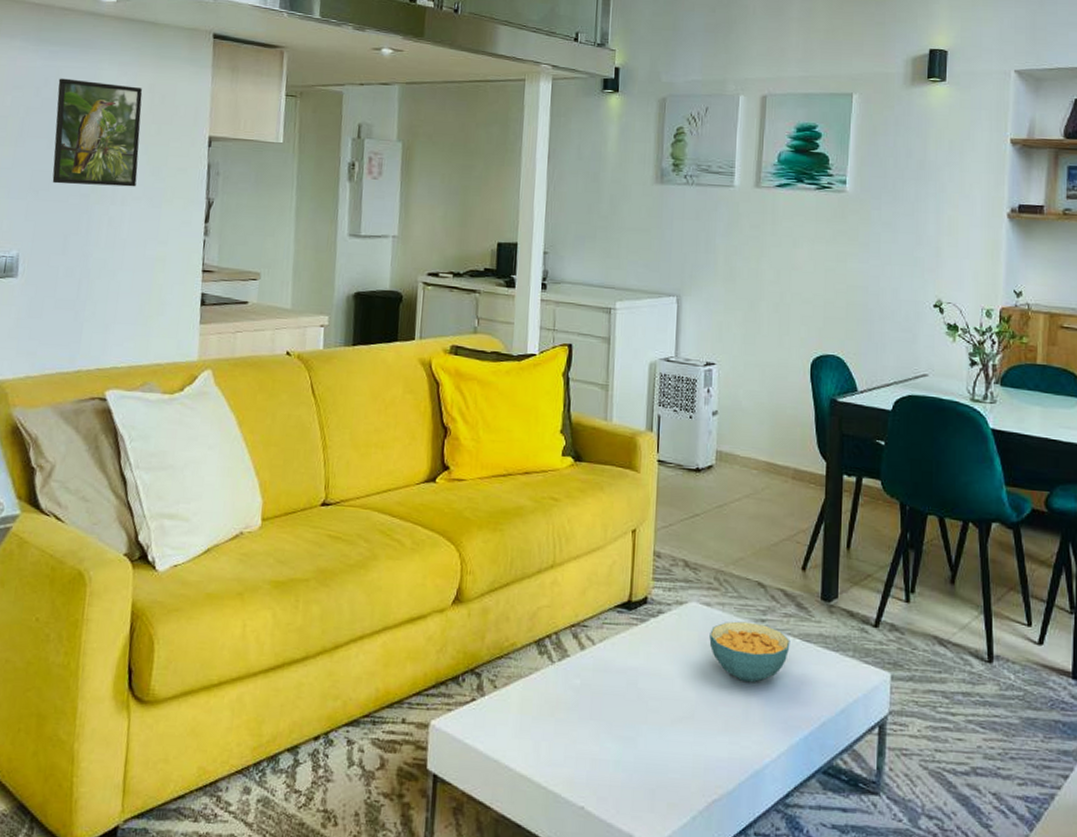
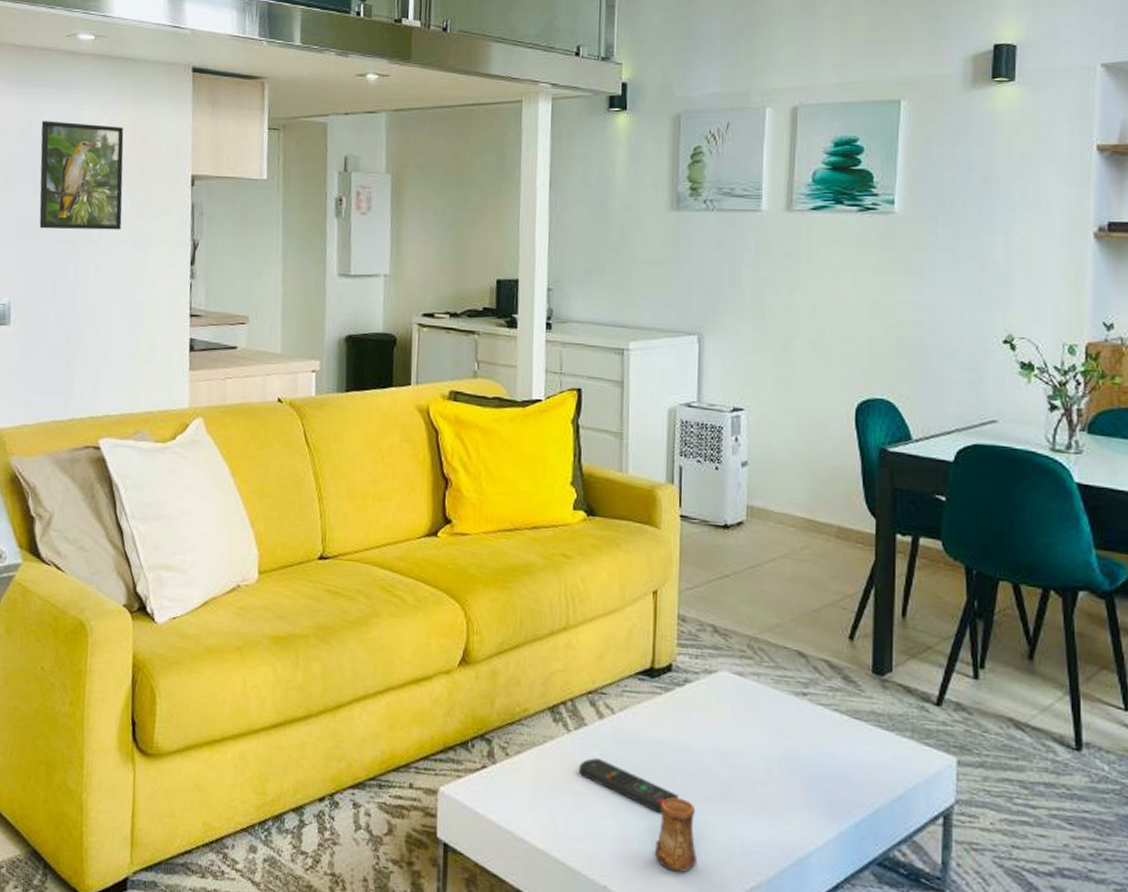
remote control: none [561,687,651,735] -> present [579,758,678,813]
cup: none [628,720,666,790] -> present [655,797,696,873]
cereal bowl: present [709,621,790,683] -> none [743,693,837,762]

